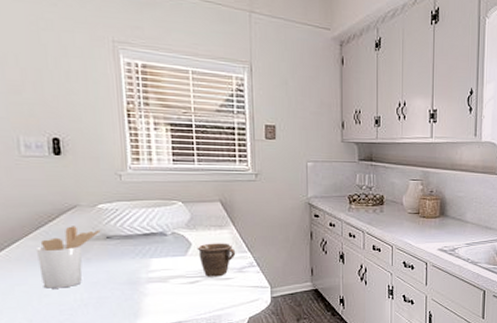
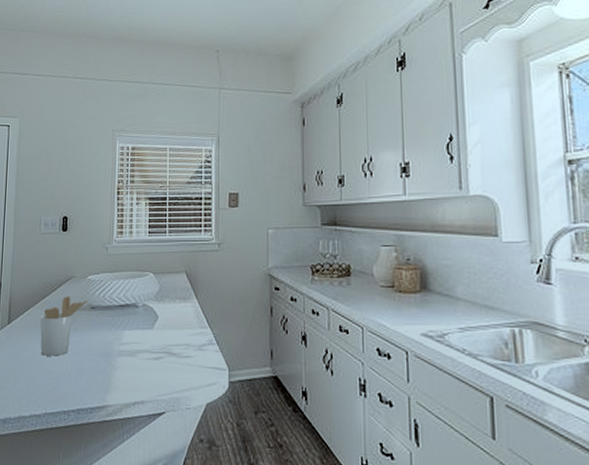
mug: present [197,243,236,277] -> none [162,316,197,354]

